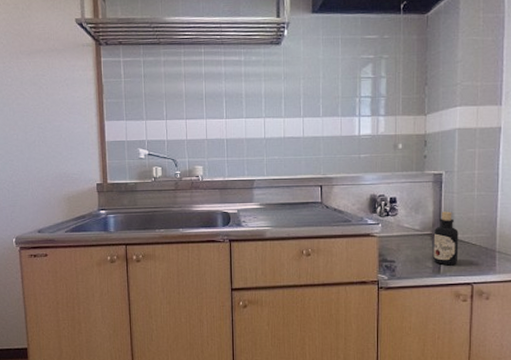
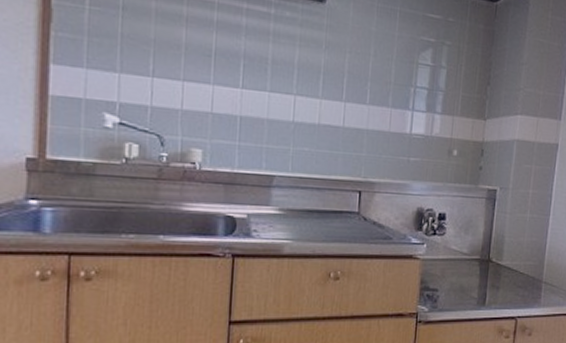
bottle: present [433,211,459,266] -> none [479,233,508,297]

